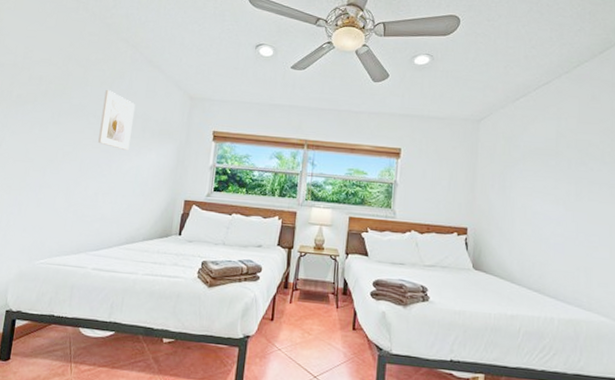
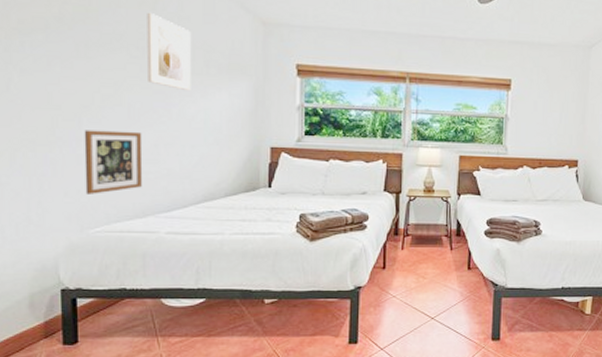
picture frame: none [38,179,88,232] -> present [84,130,143,194]

